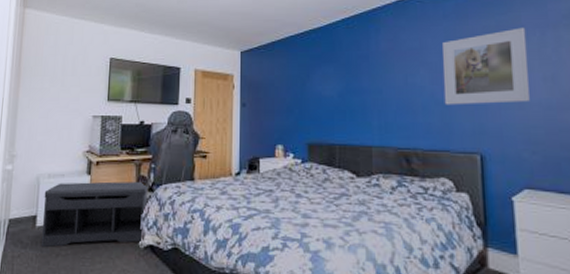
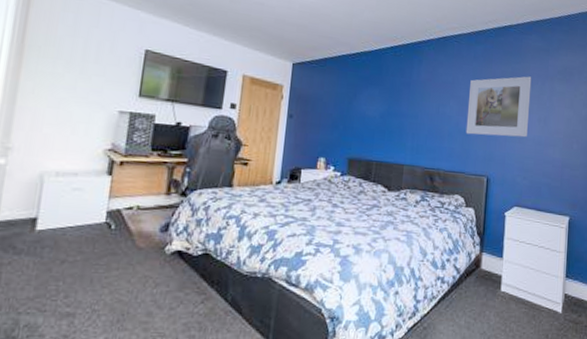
bench: present [40,181,149,248] -> none [40,182,181,254]

